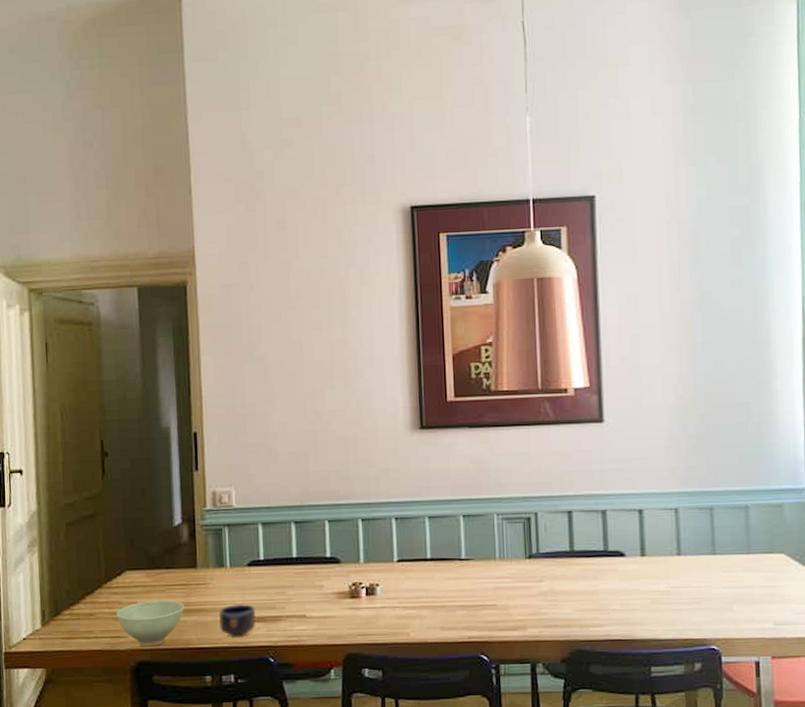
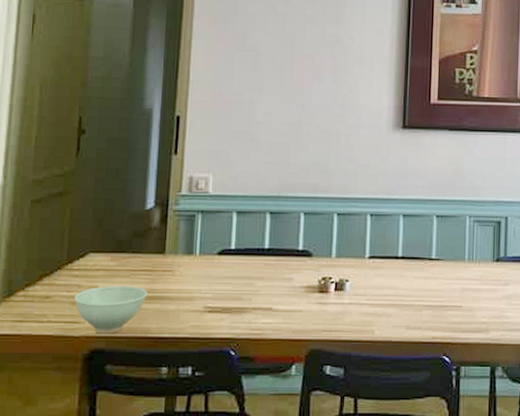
mug: present [219,603,256,637] -> none [182,292,221,327]

